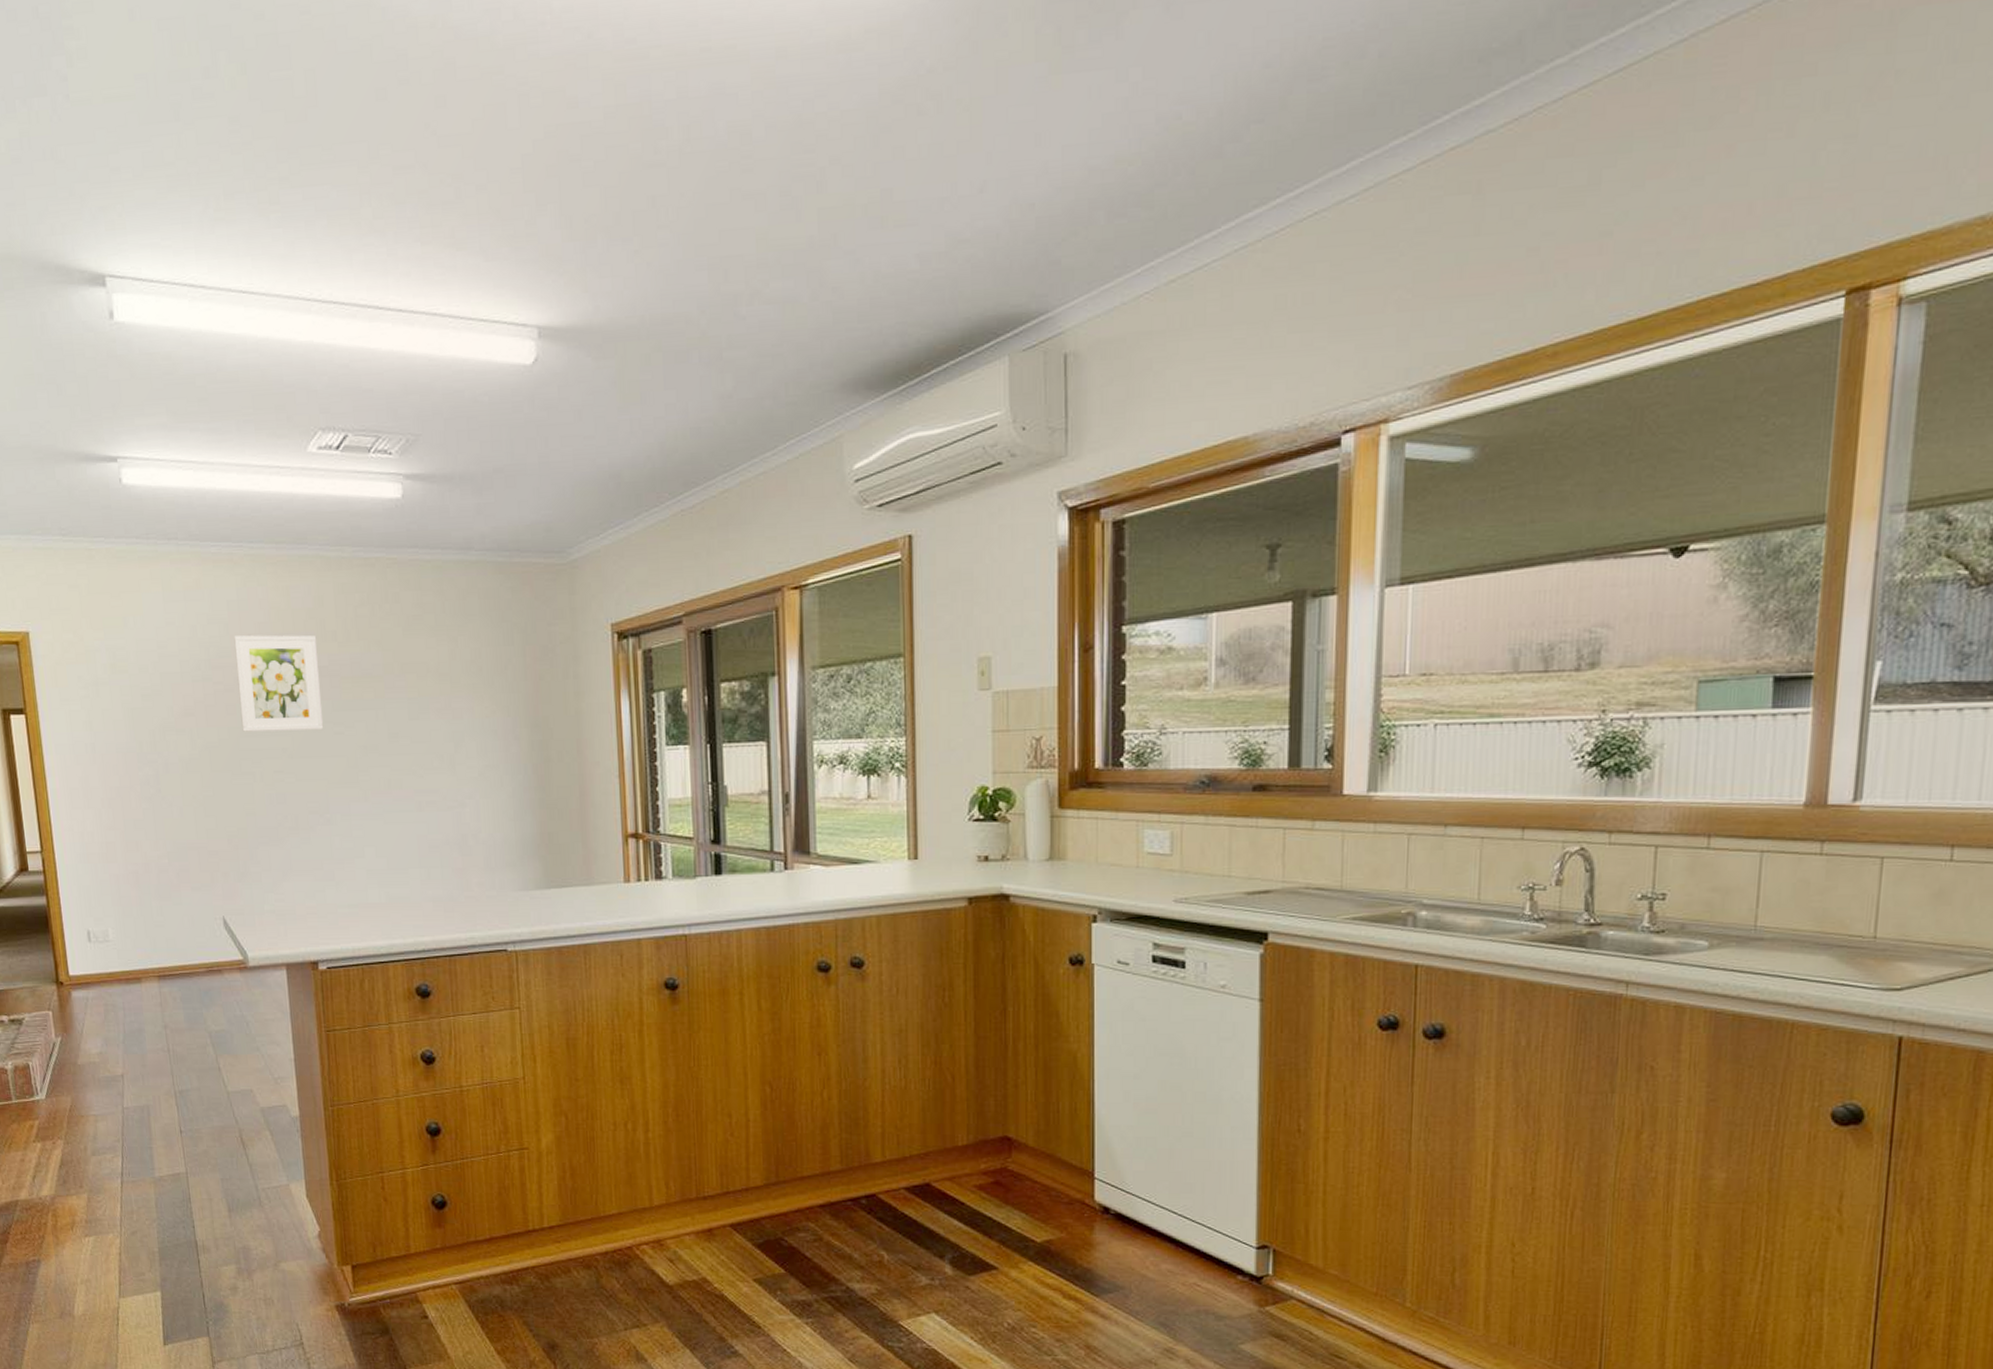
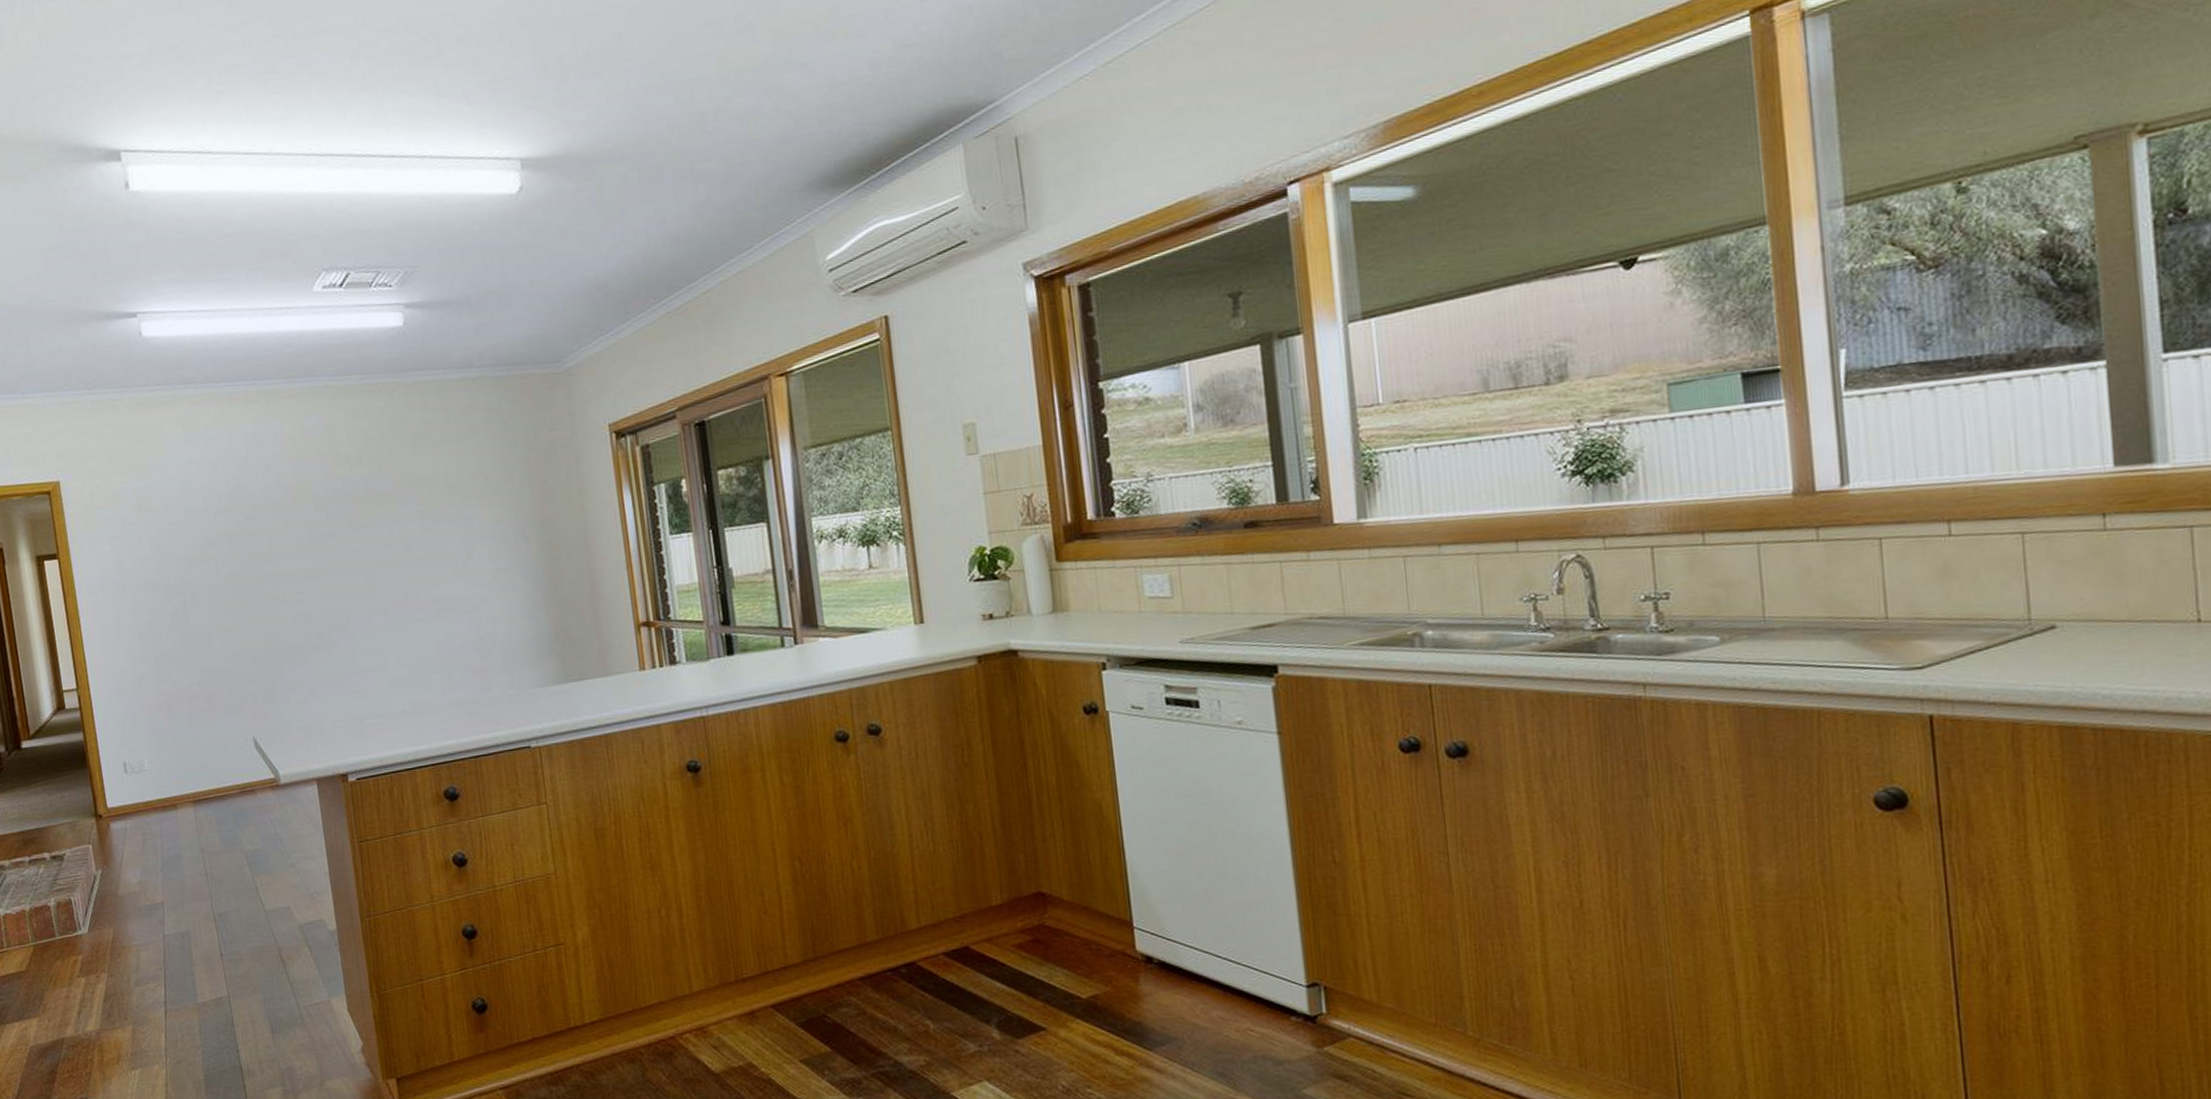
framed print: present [234,635,324,732] -> none [252,460,342,558]

